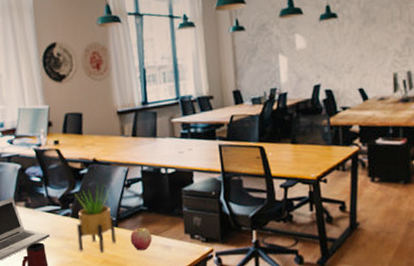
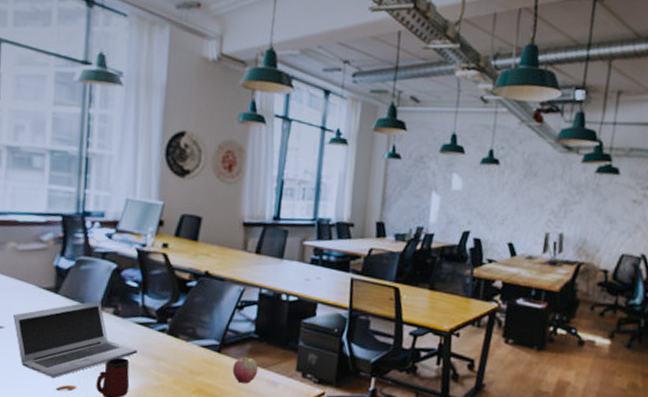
potted plant: present [74,182,117,253] -> none [169,299,220,380]

